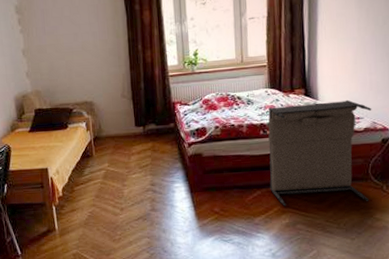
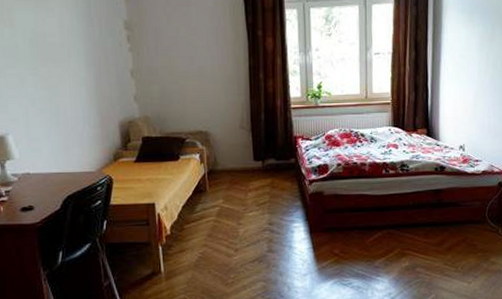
laundry hamper: present [268,99,372,206] -> none [390,142,490,248]

